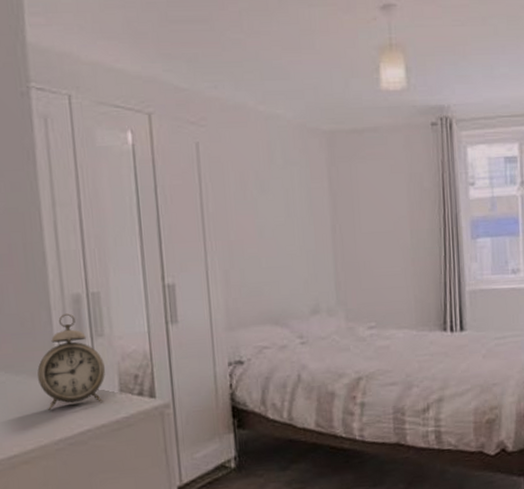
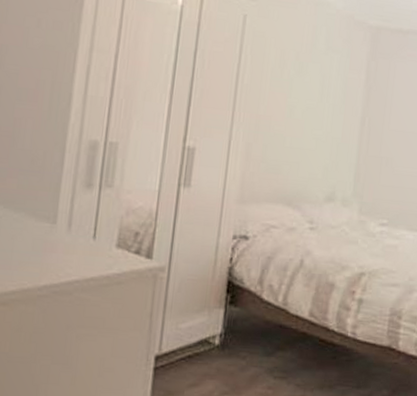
alarm clock: present [37,313,106,410] -> none [36,158,108,255]

